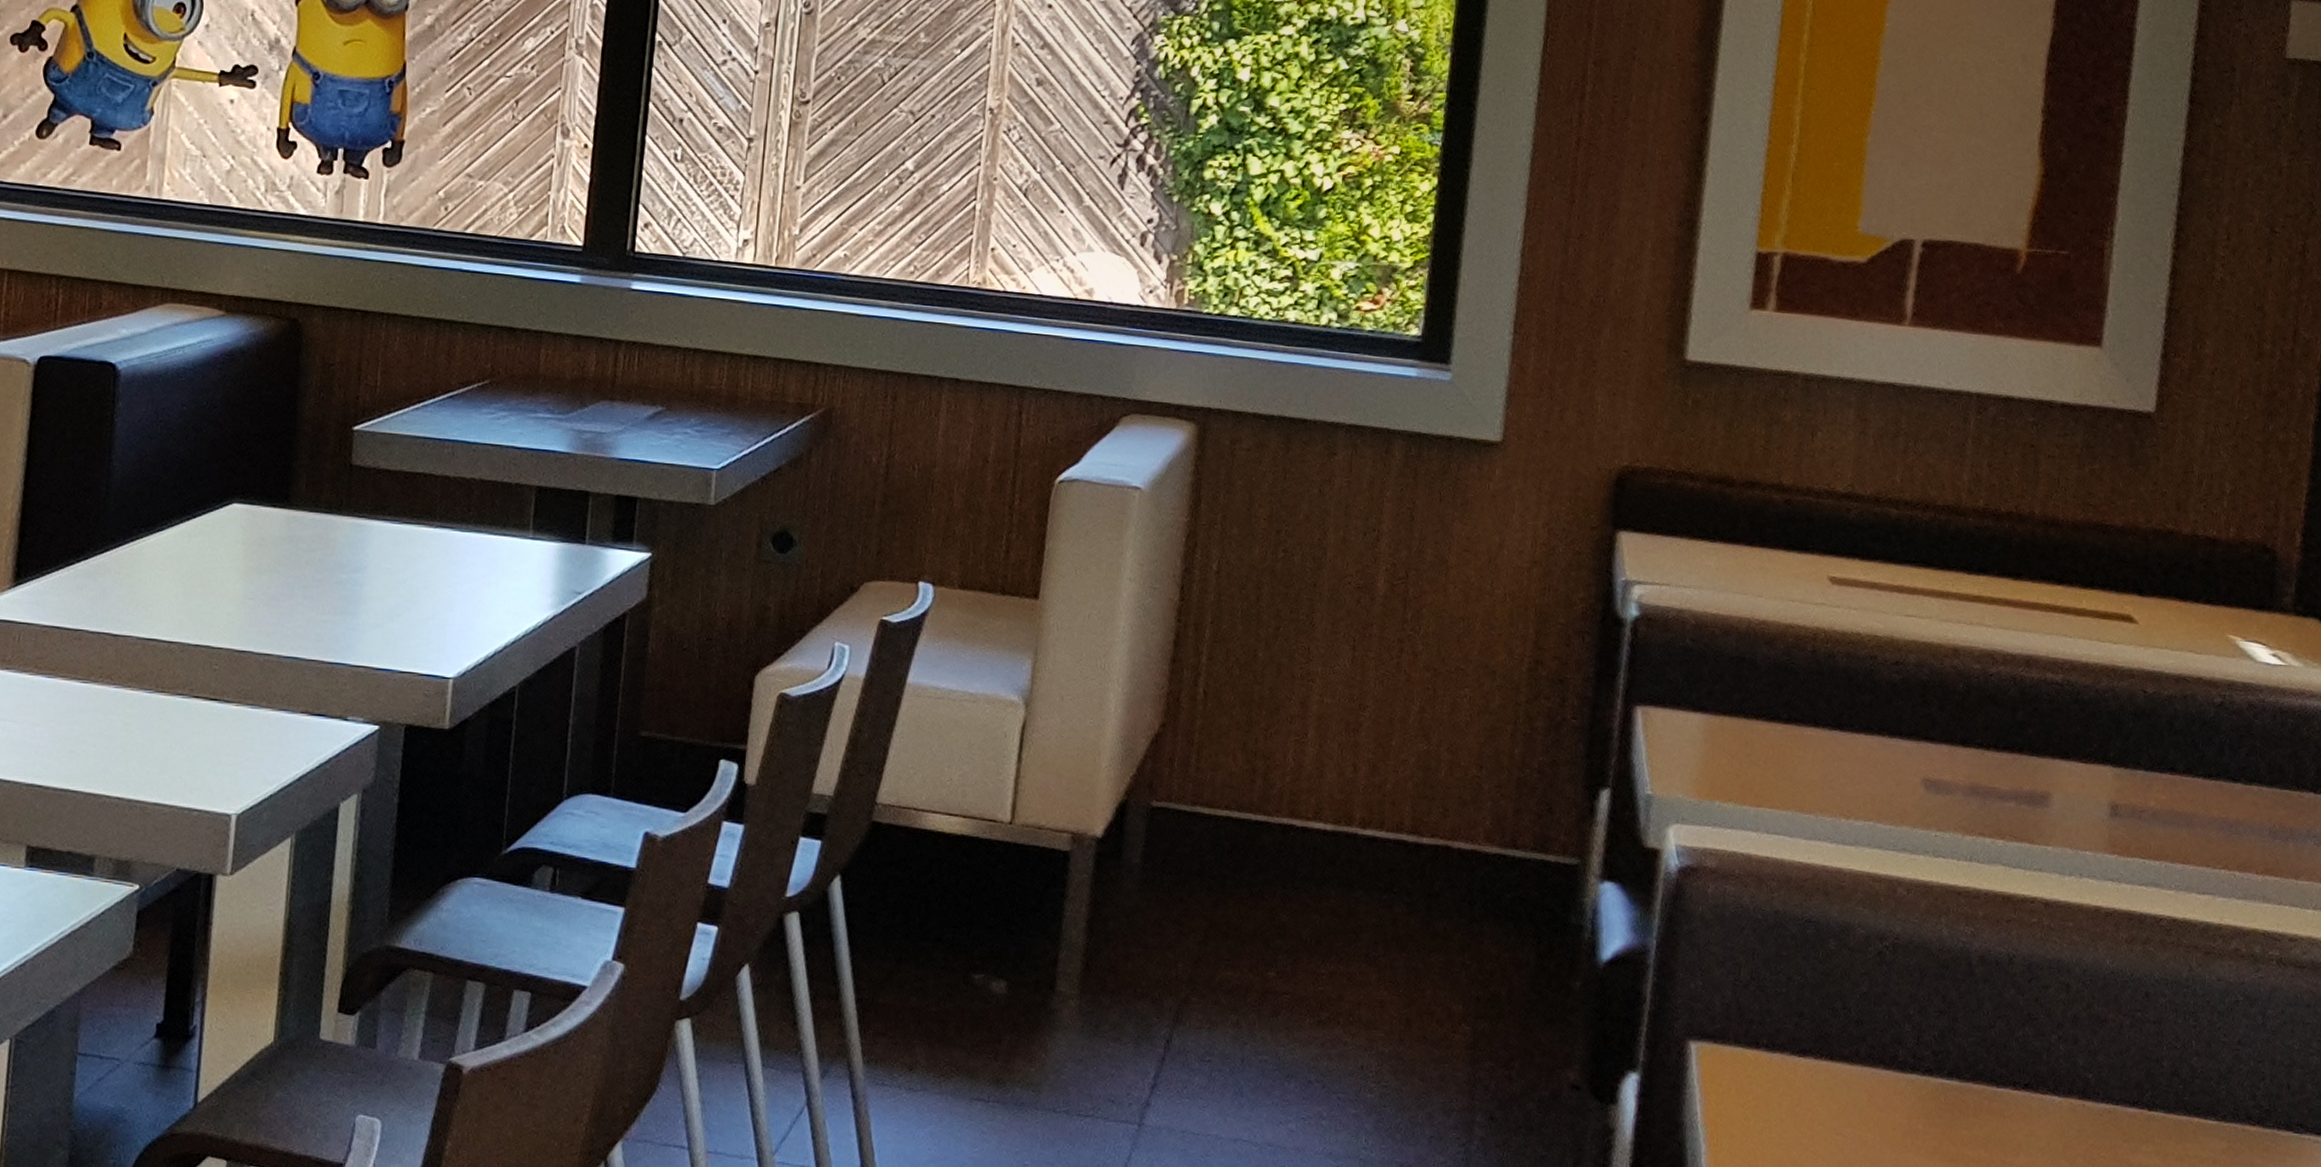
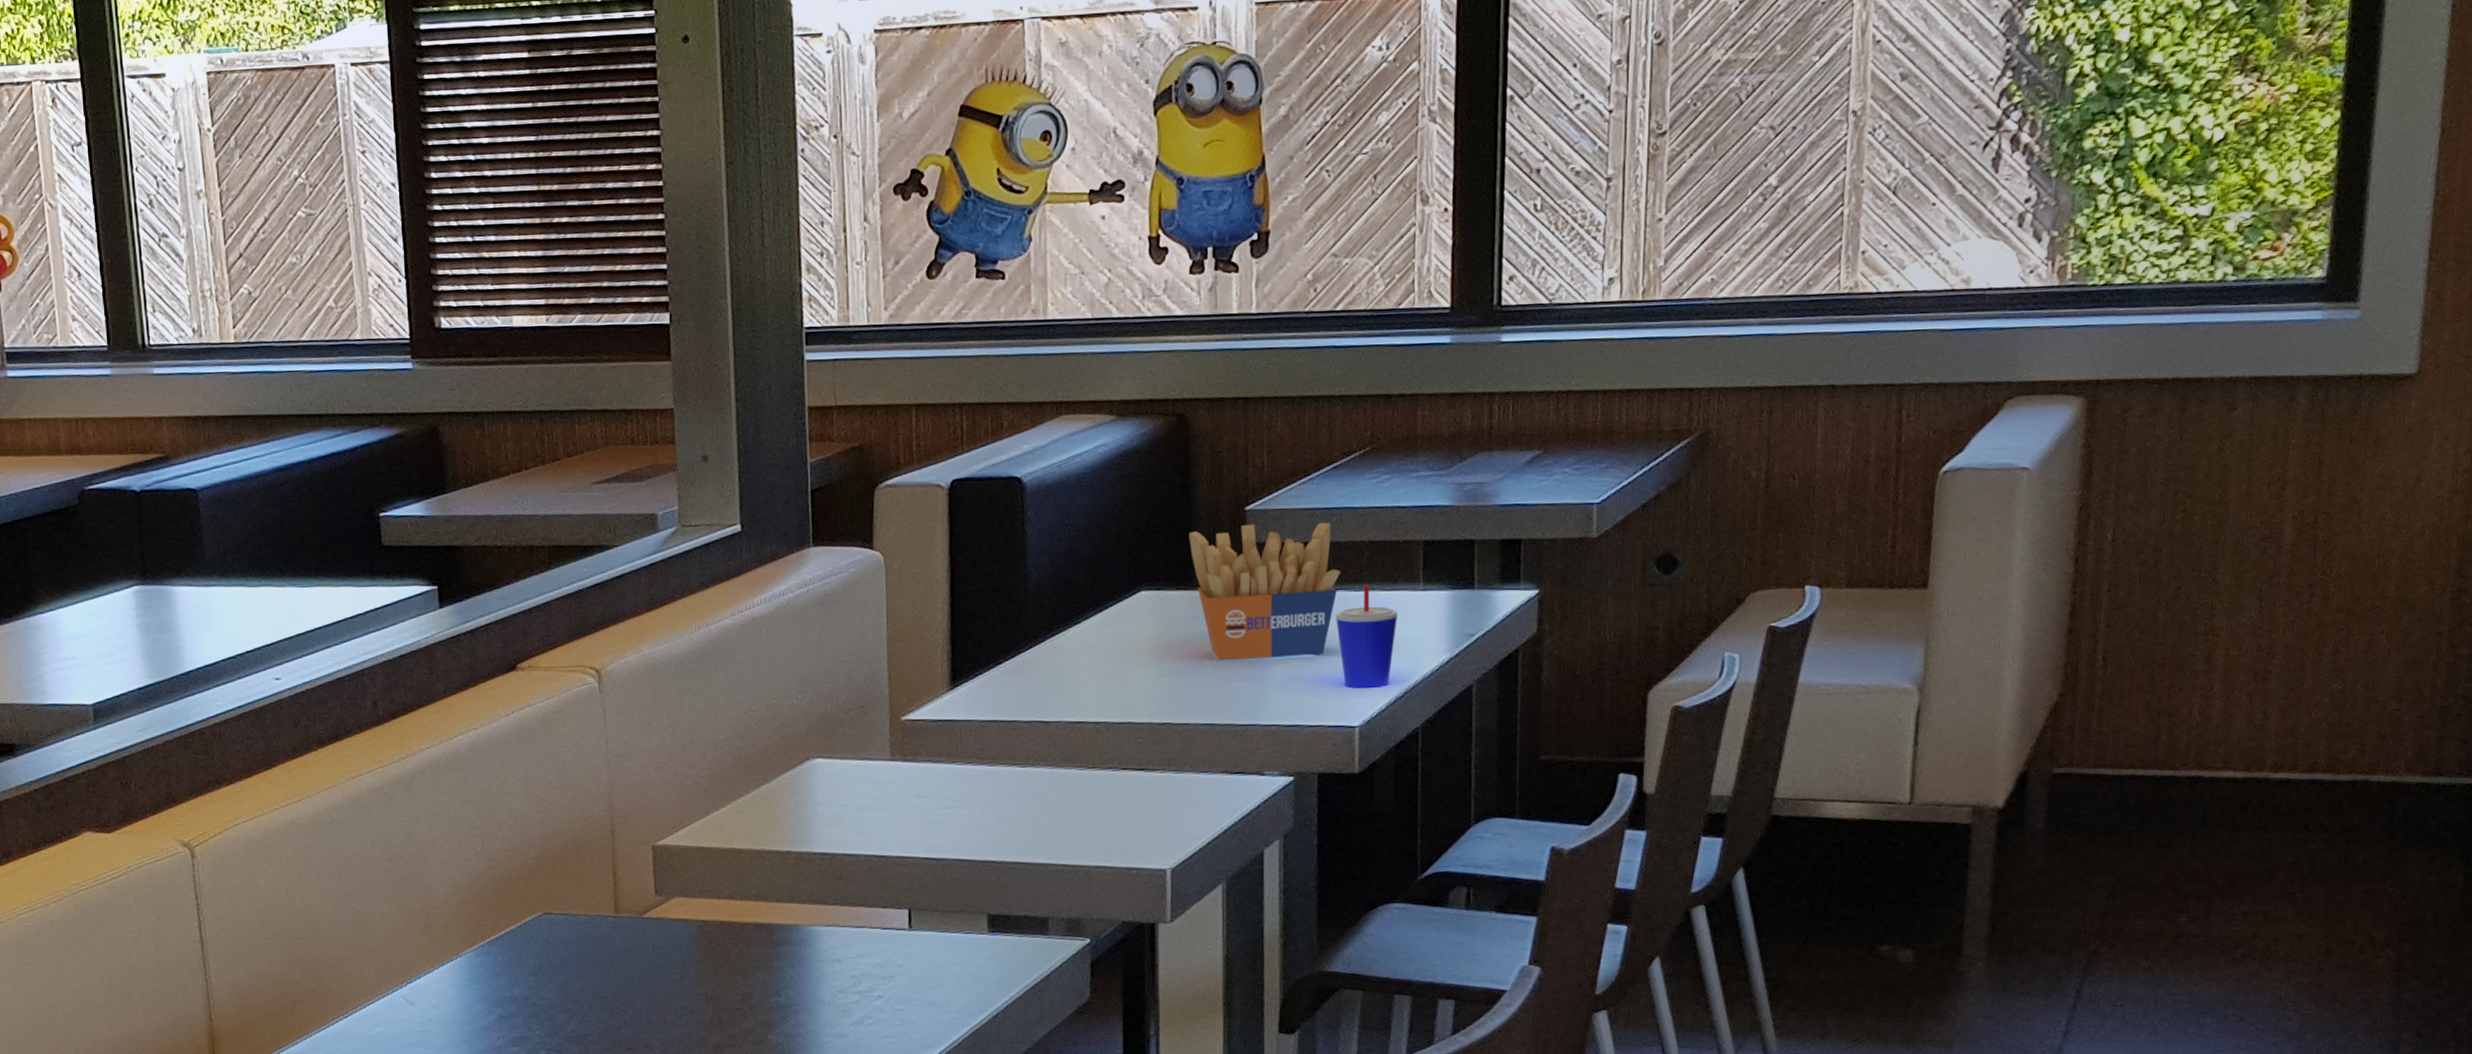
french fries: none [290,445,449,595] -> present [1189,522,1341,661]
beverage cup: none [438,526,503,639] -> present [1336,585,1397,689]

